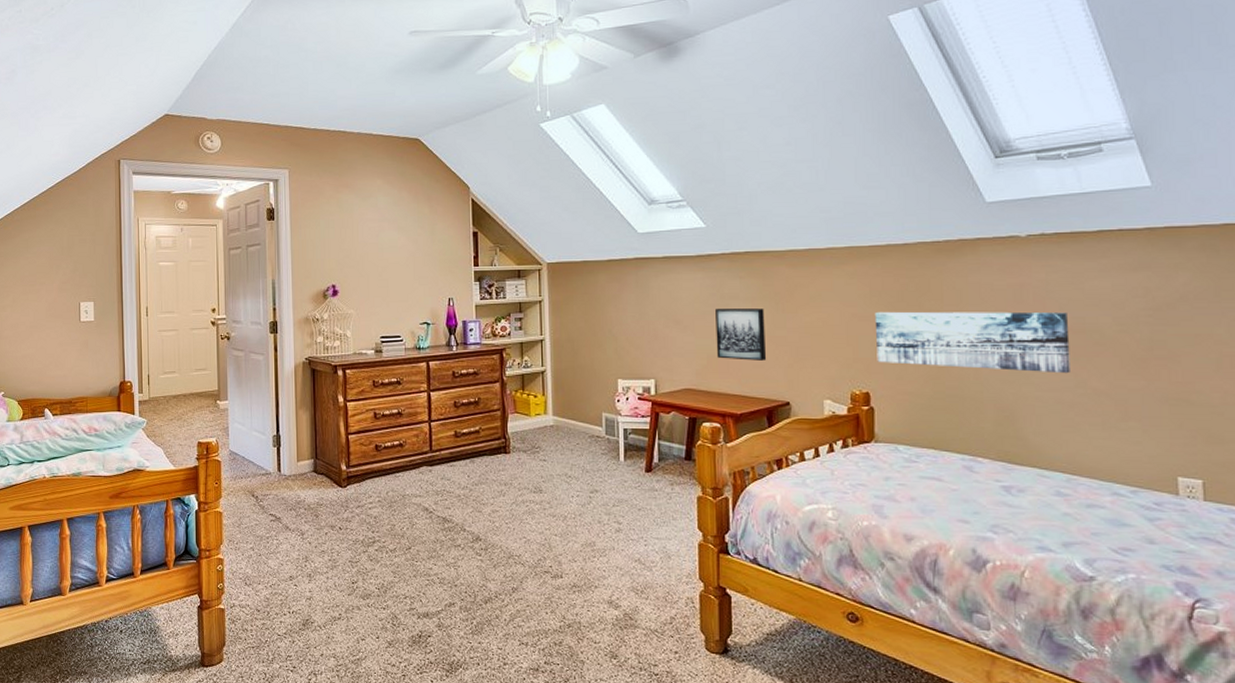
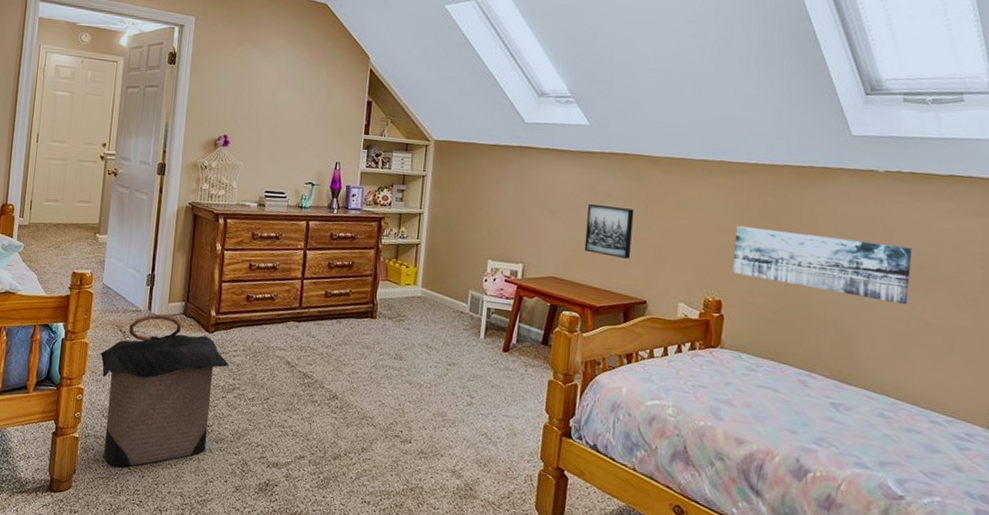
laundry hamper: none [235,474,366,634] -> present [100,314,229,467]

